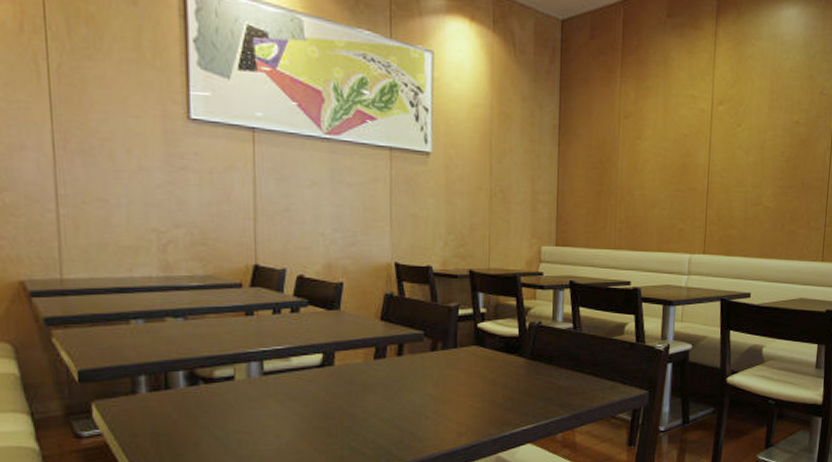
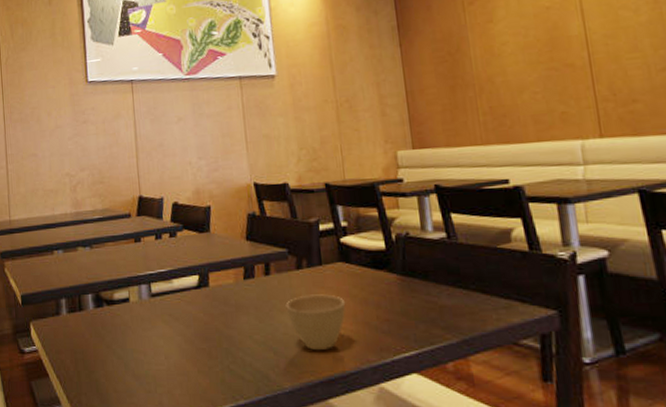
cup: none [416,375,475,427] -> present [285,294,346,351]

